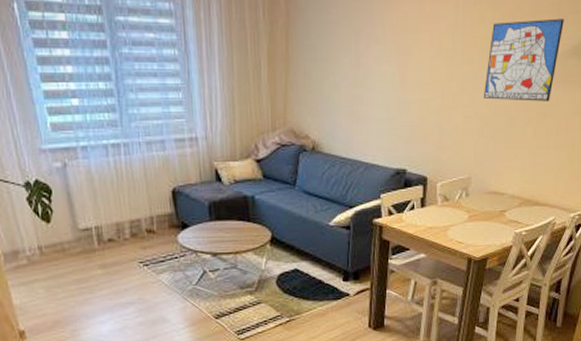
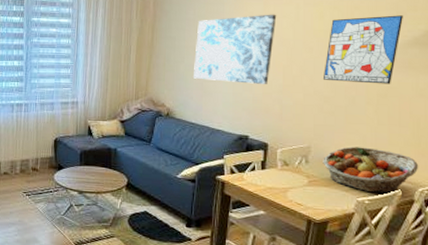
wall art: none [341,15,434,106] -> present [194,14,277,84]
fruit basket: none [483,174,572,223] -> present [323,146,419,194]

